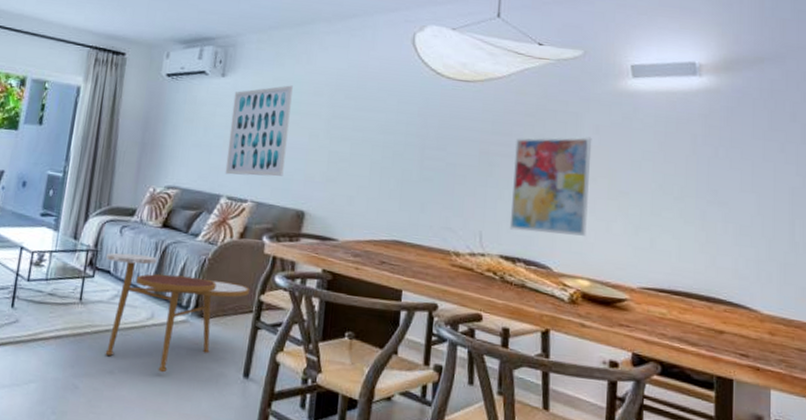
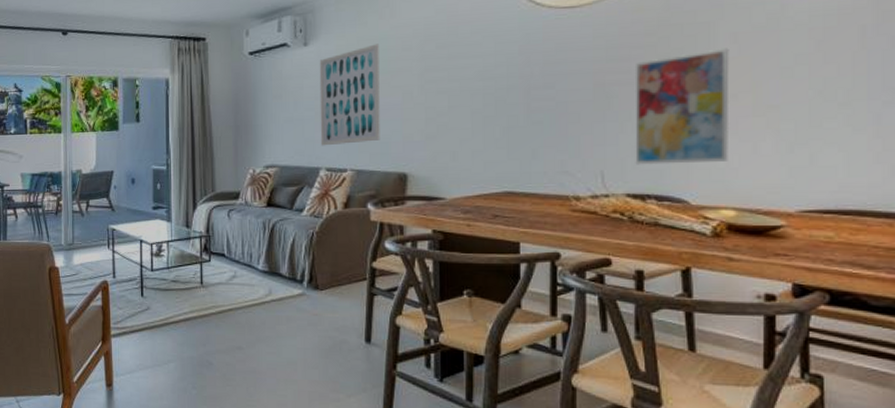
side table: present [105,252,250,373] -> none [219,235,361,344]

